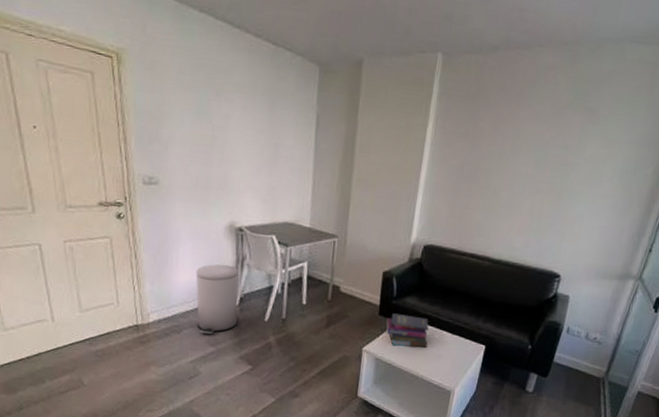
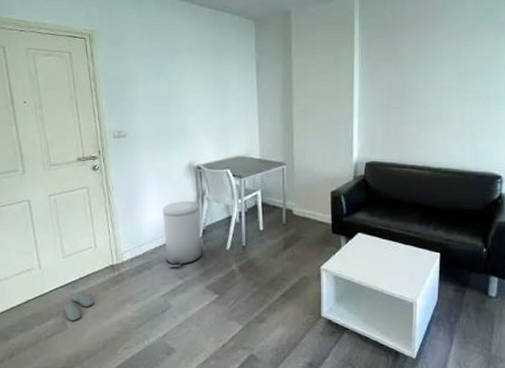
slippers: none [80,351,114,380] -> present [64,293,94,321]
books: present [386,313,429,348] -> none [340,230,383,262]

